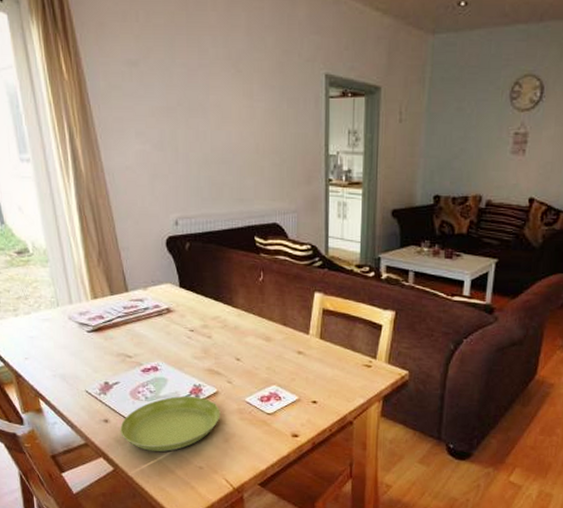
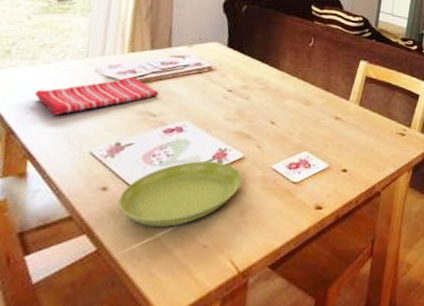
dish towel: none [26,322,128,360] -> present [34,76,159,115]

